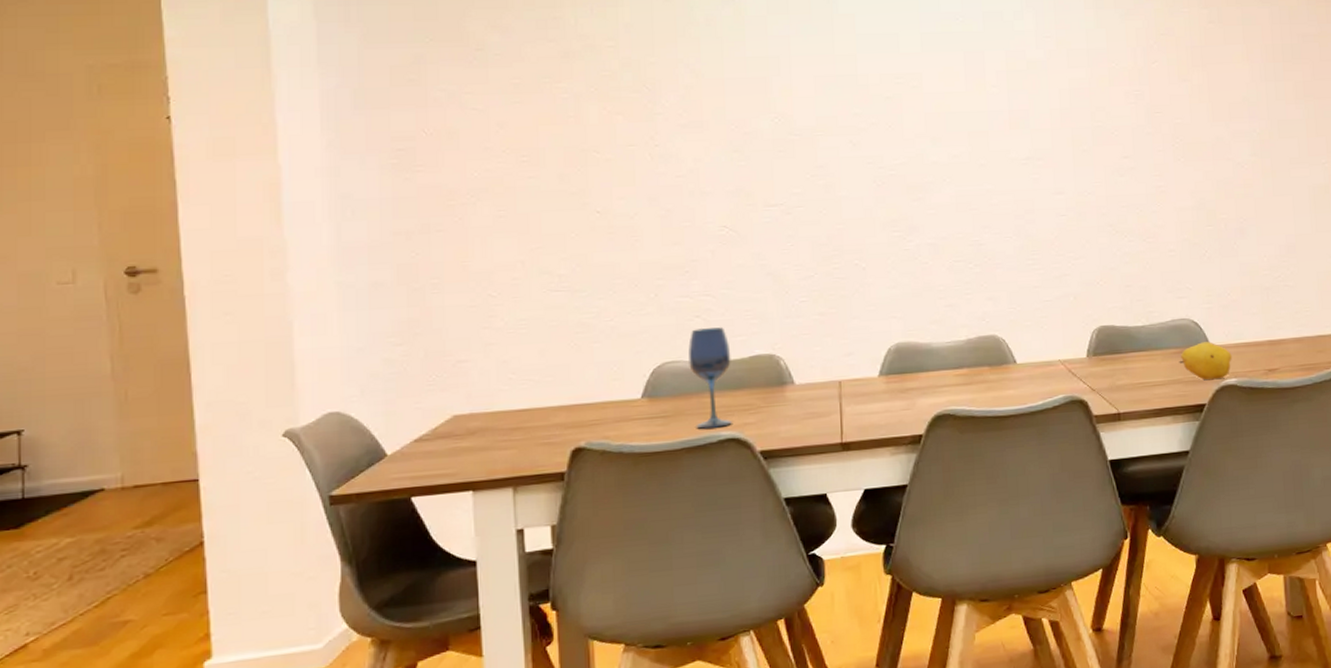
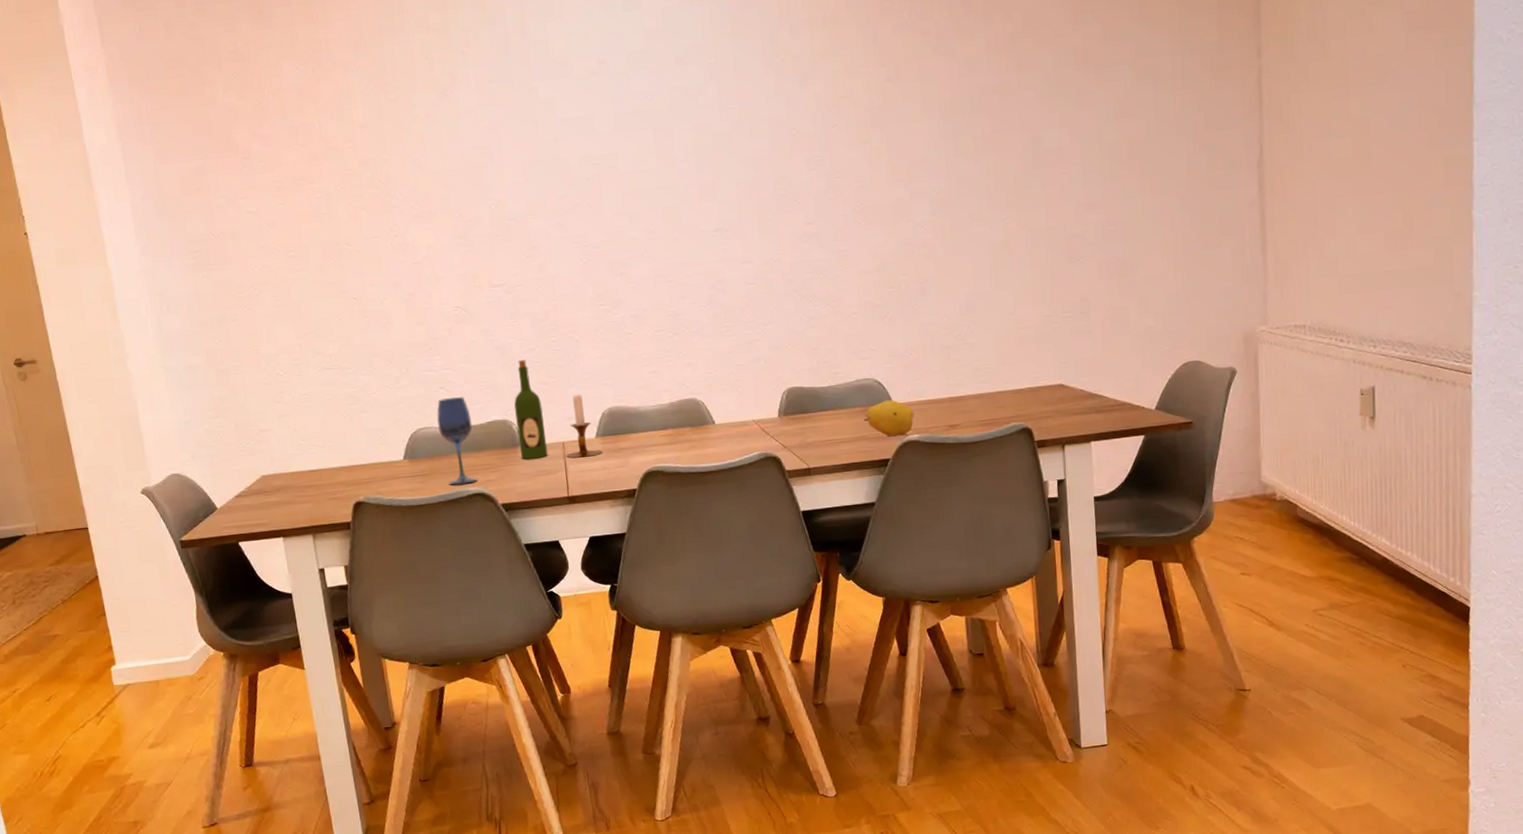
wine bottle: none [784,288,821,401] -> present [514,360,548,461]
candlestick: none [842,327,885,400] -> present [566,394,602,459]

